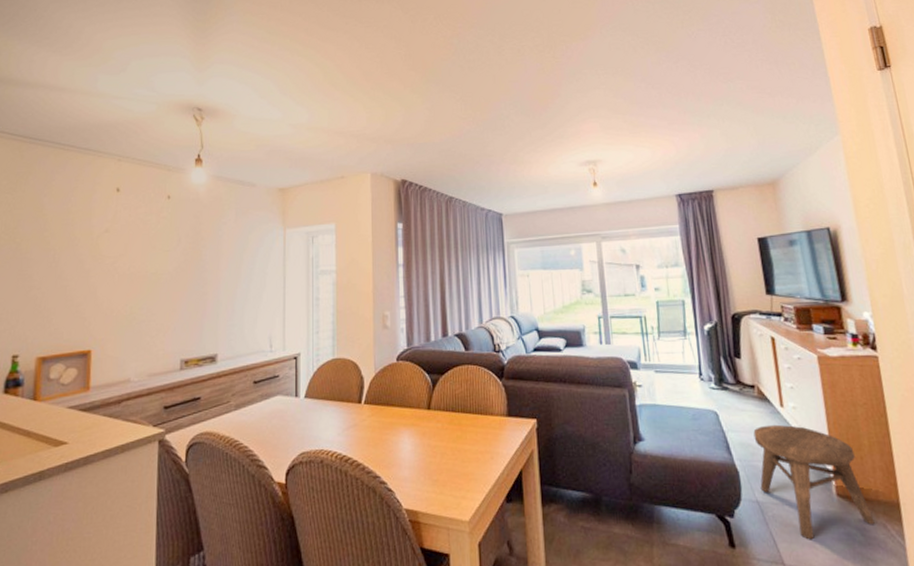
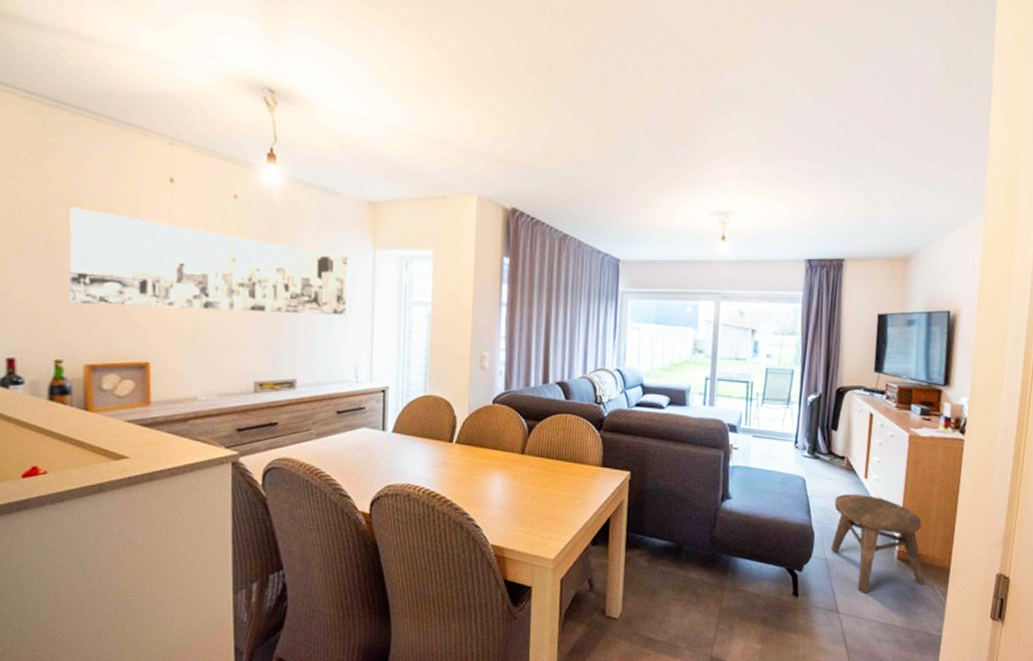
wall art: none [28,221,262,304] -> present [69,207,348,316]

